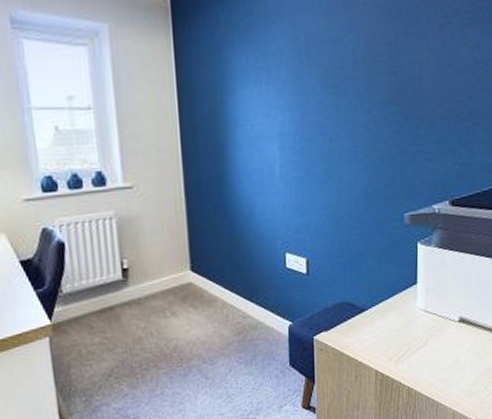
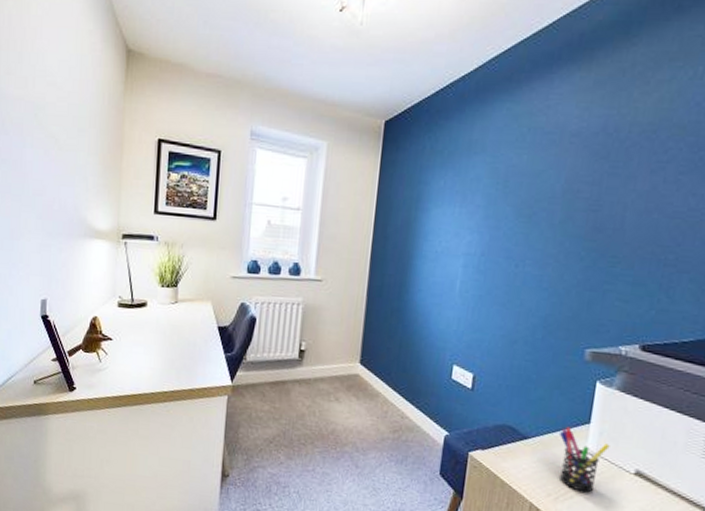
pen holder: none [391,291,436,349] -> present [558,426,610,493]

